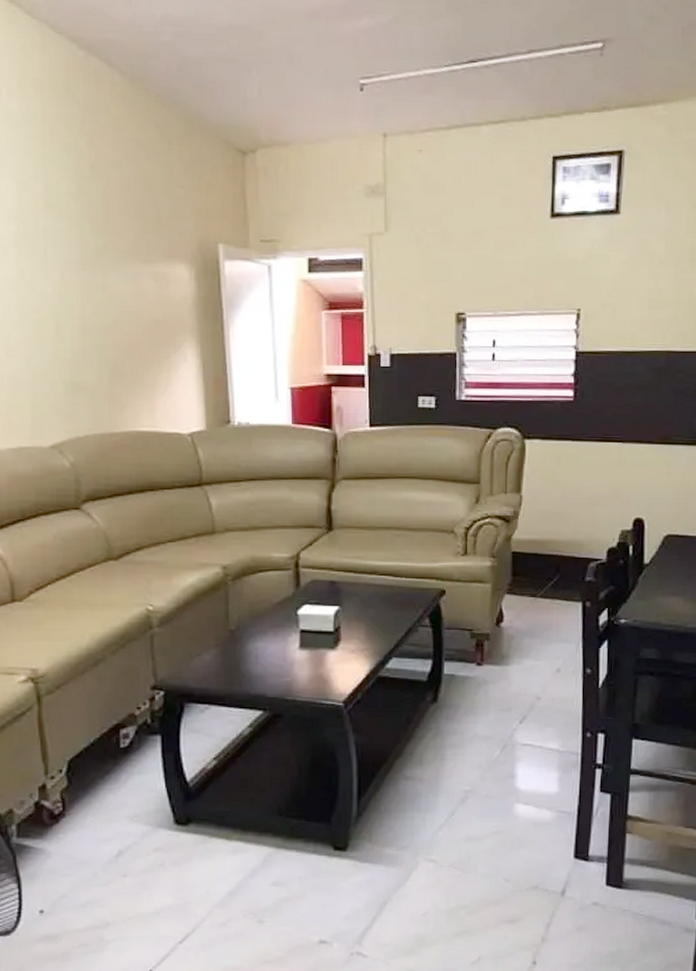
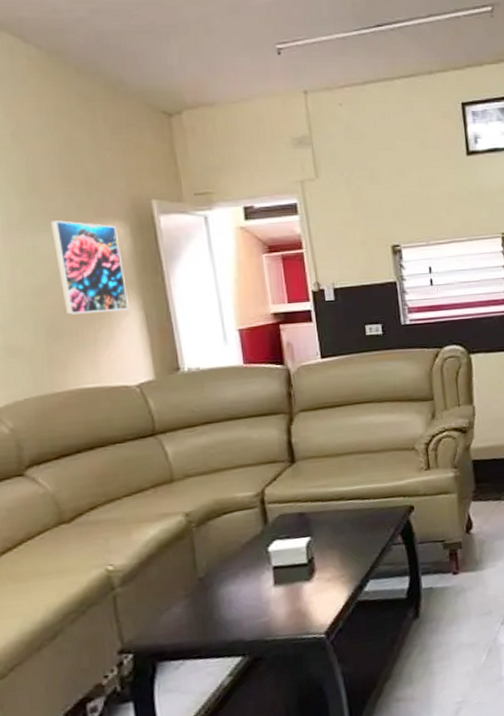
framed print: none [121,259,187,358] -> present [51,220,129,315]

